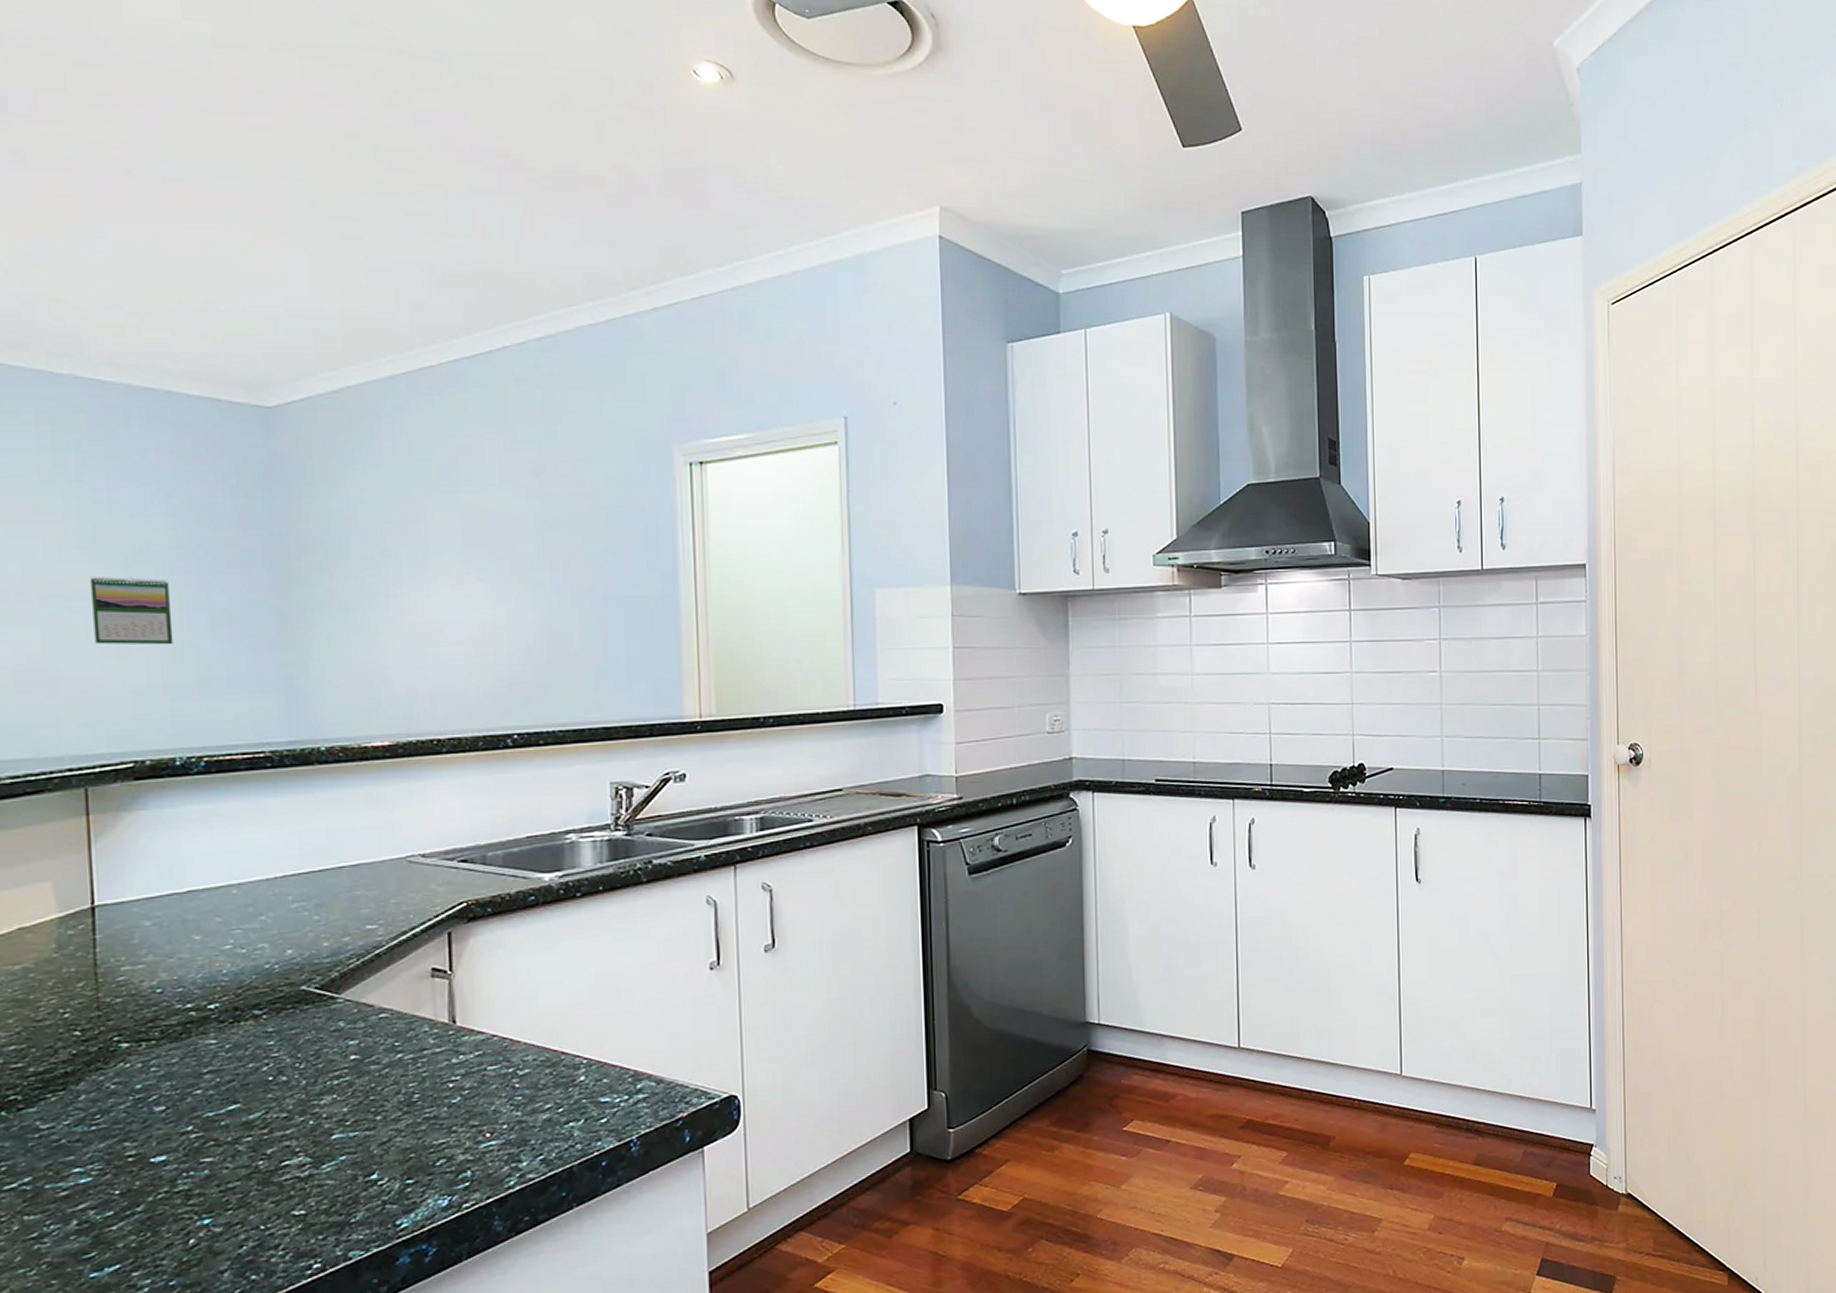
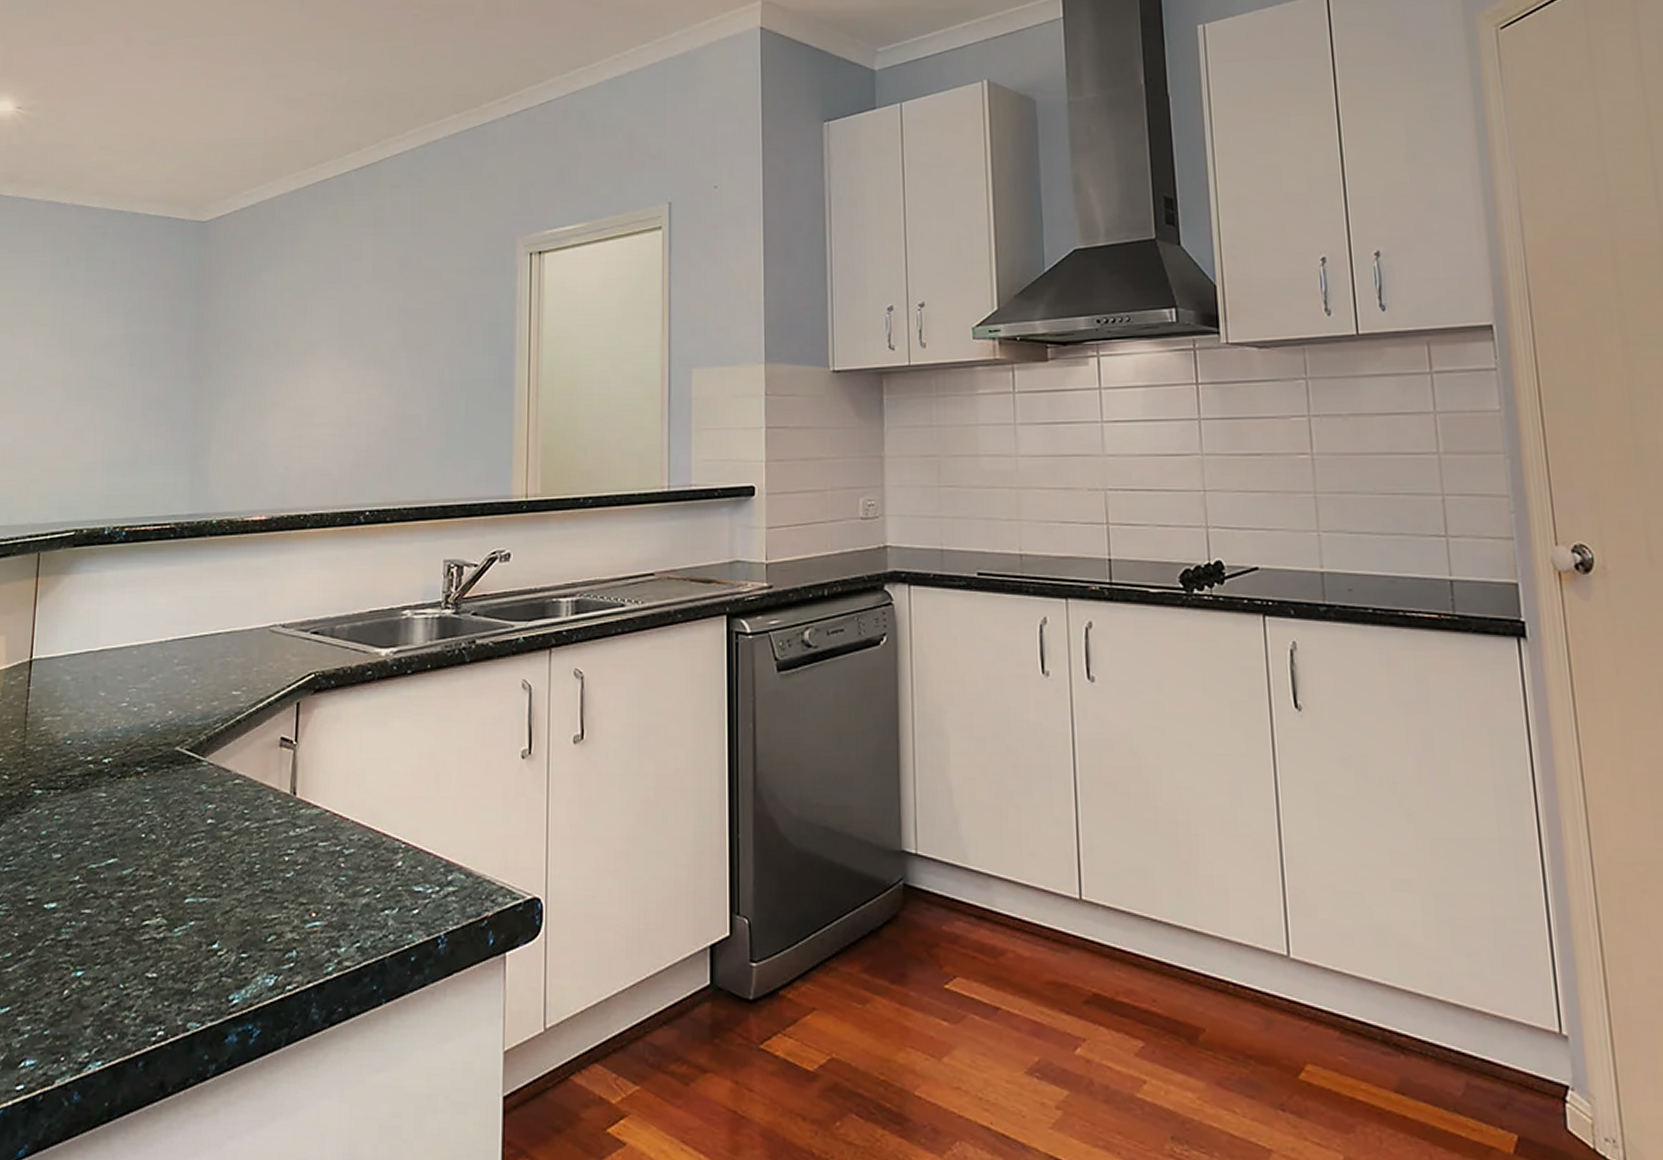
calendar: present [89,577,174,645] -> none [60,369,117,428]

